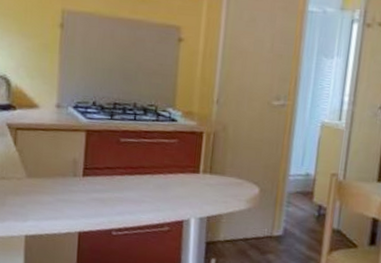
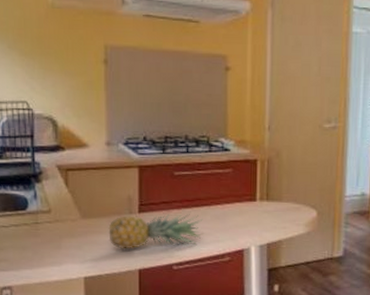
fruit: none [51,178,145,212] -> present [108,213,203,249]

